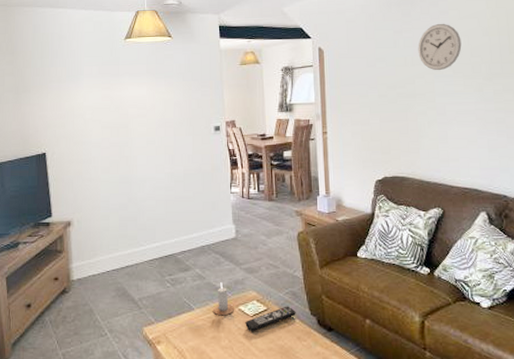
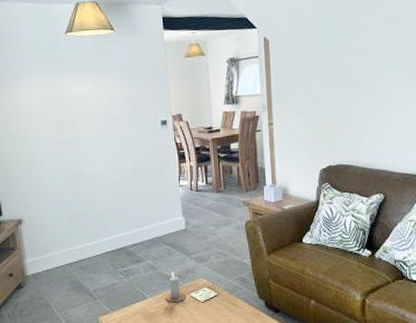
remote control: present [245,306,296,332] -> none [197,291,245,317]
wall clock: present [418,23,462,71] -> none [363,10,406,59]

